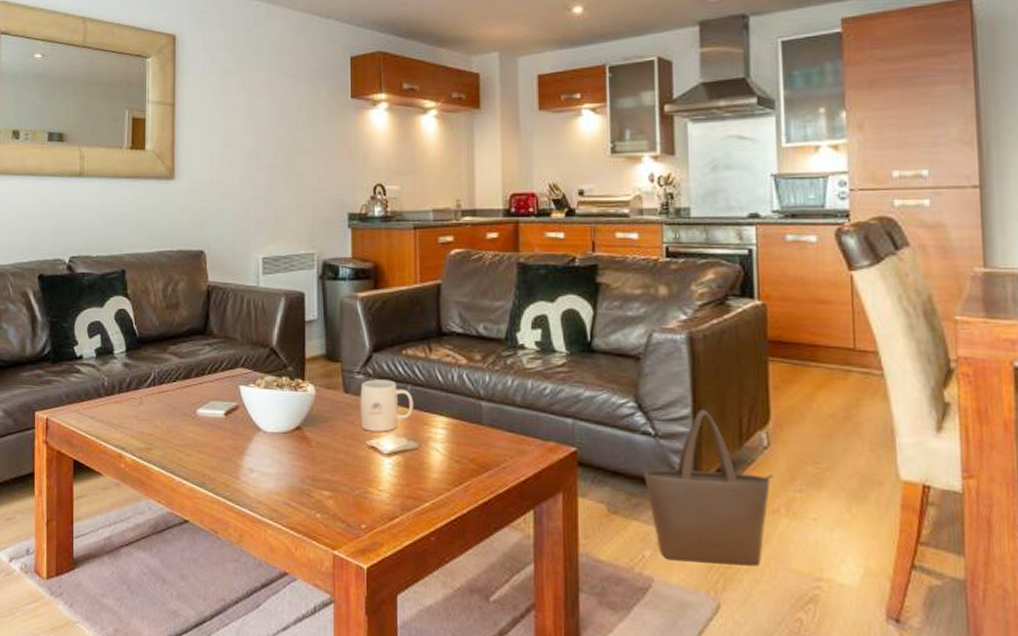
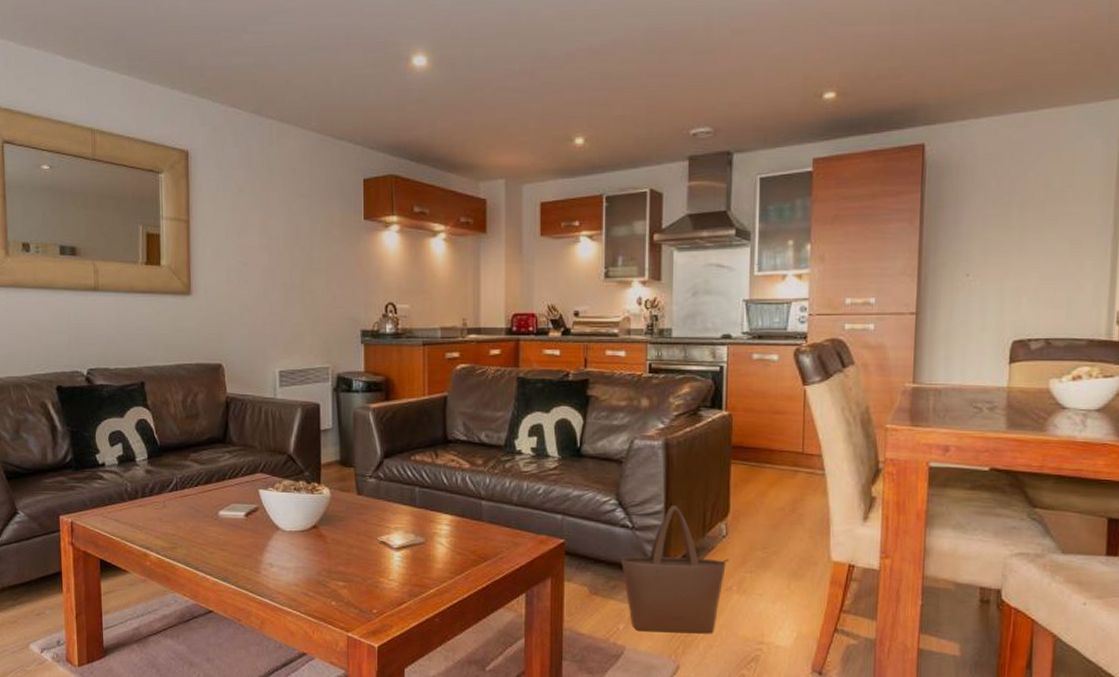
mug: present [360,379,414,432] -> none [372,482,421,529]

